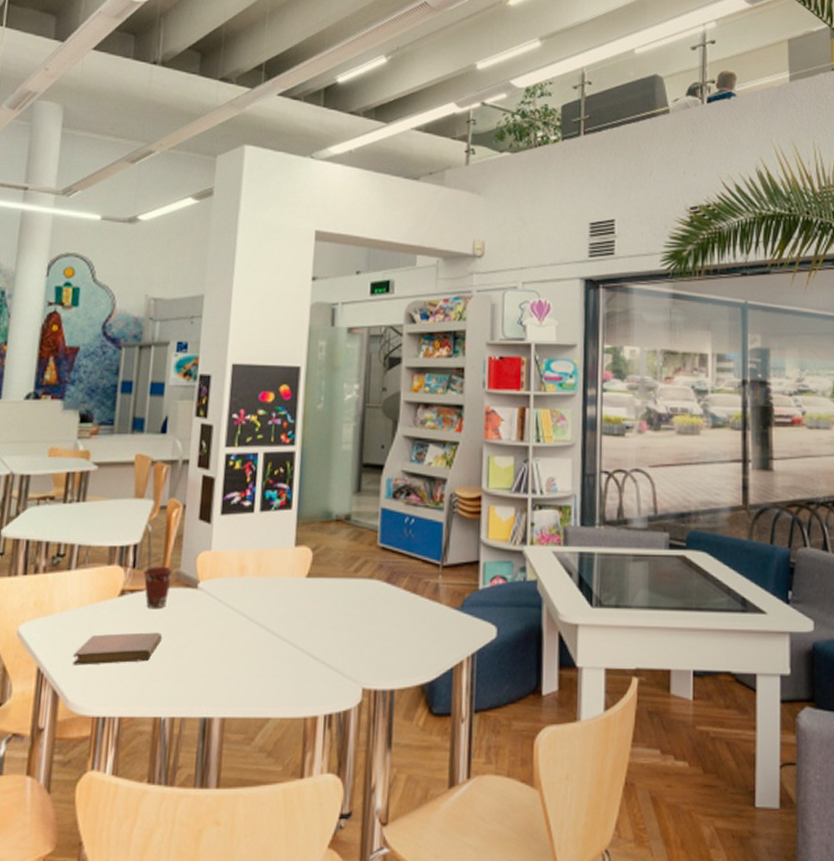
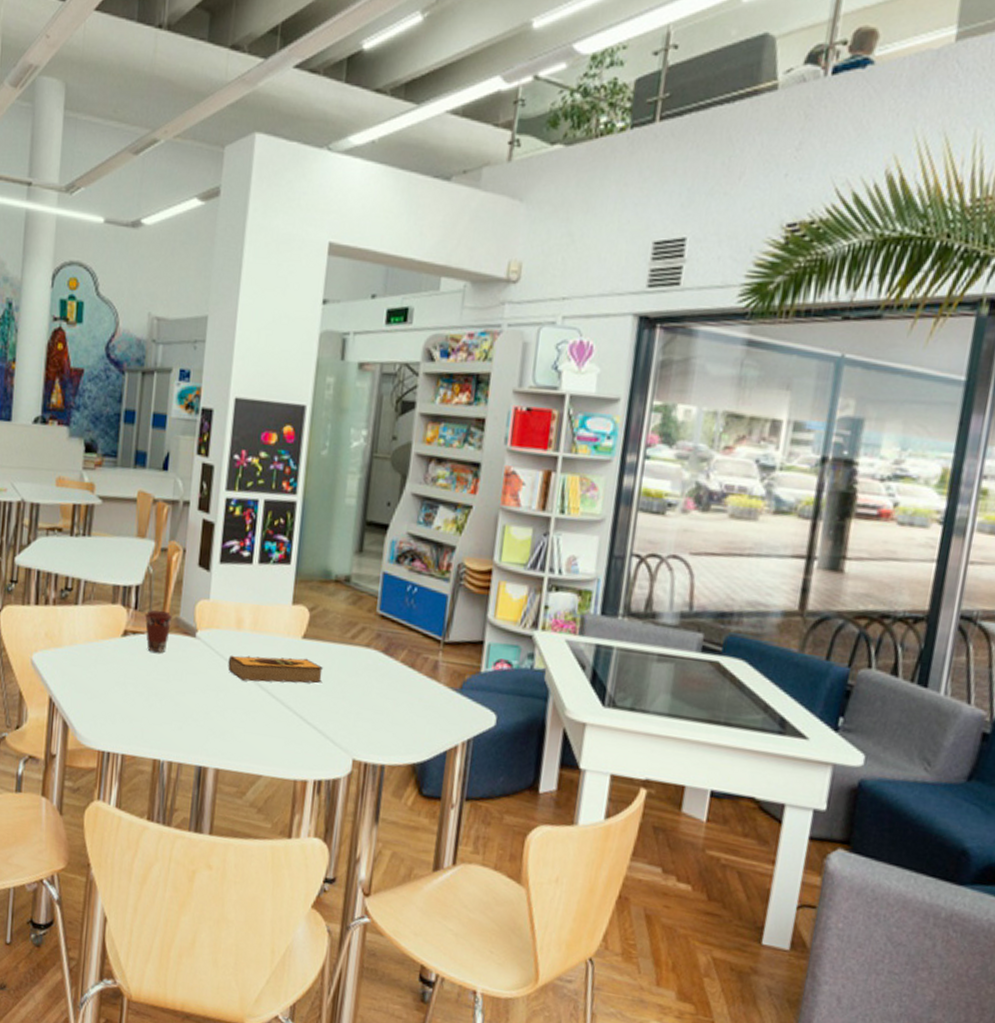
notebook: present [73,632,163,665] -> none [81,671,162,704]
hardback book: none [231,596,329,625] -> present [228,655,324,684]

